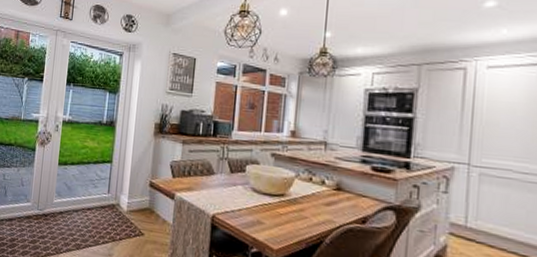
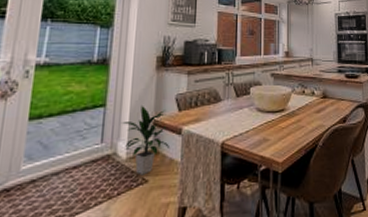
indoor plant: none [123,166,164,229] -> present [121,105,171,176]

